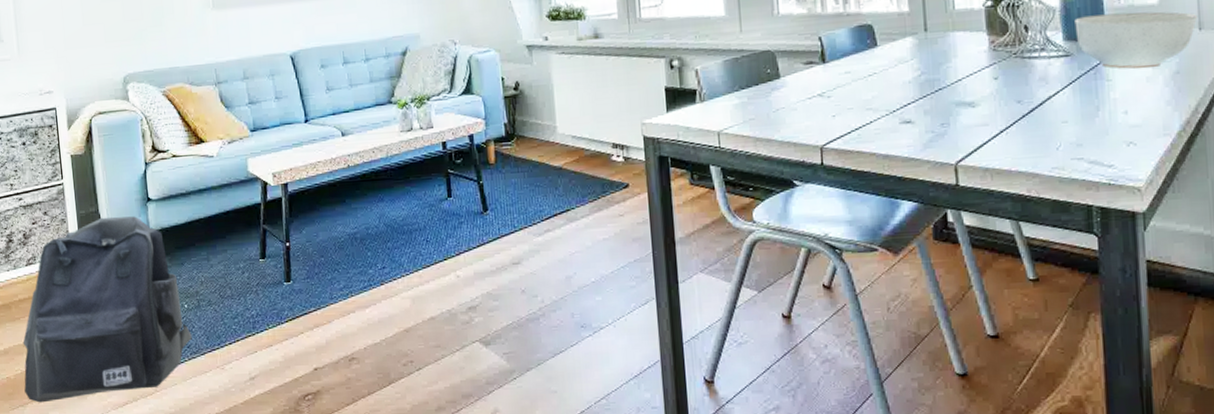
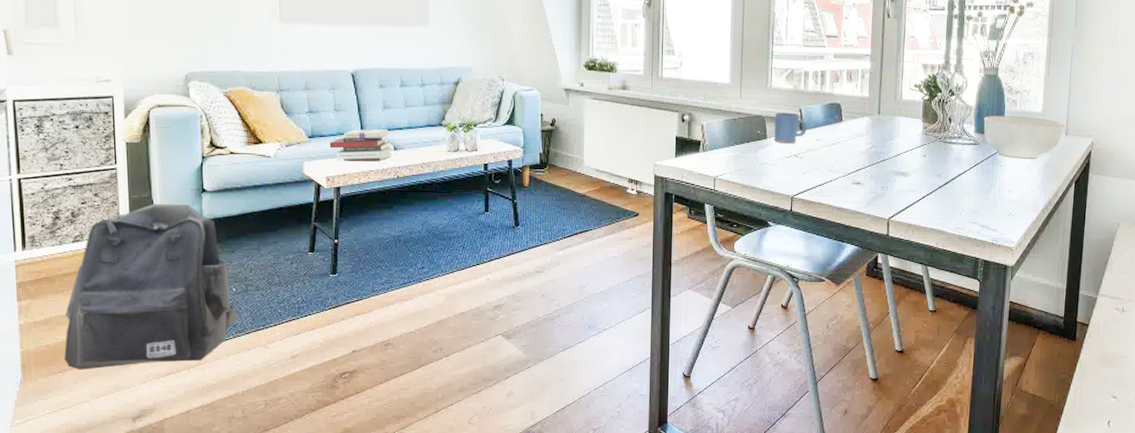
books: none [272,114,341,154] -> present [329,129,393,161]
mug: none [788,42,831,83] -> present [774,112,807,145]

